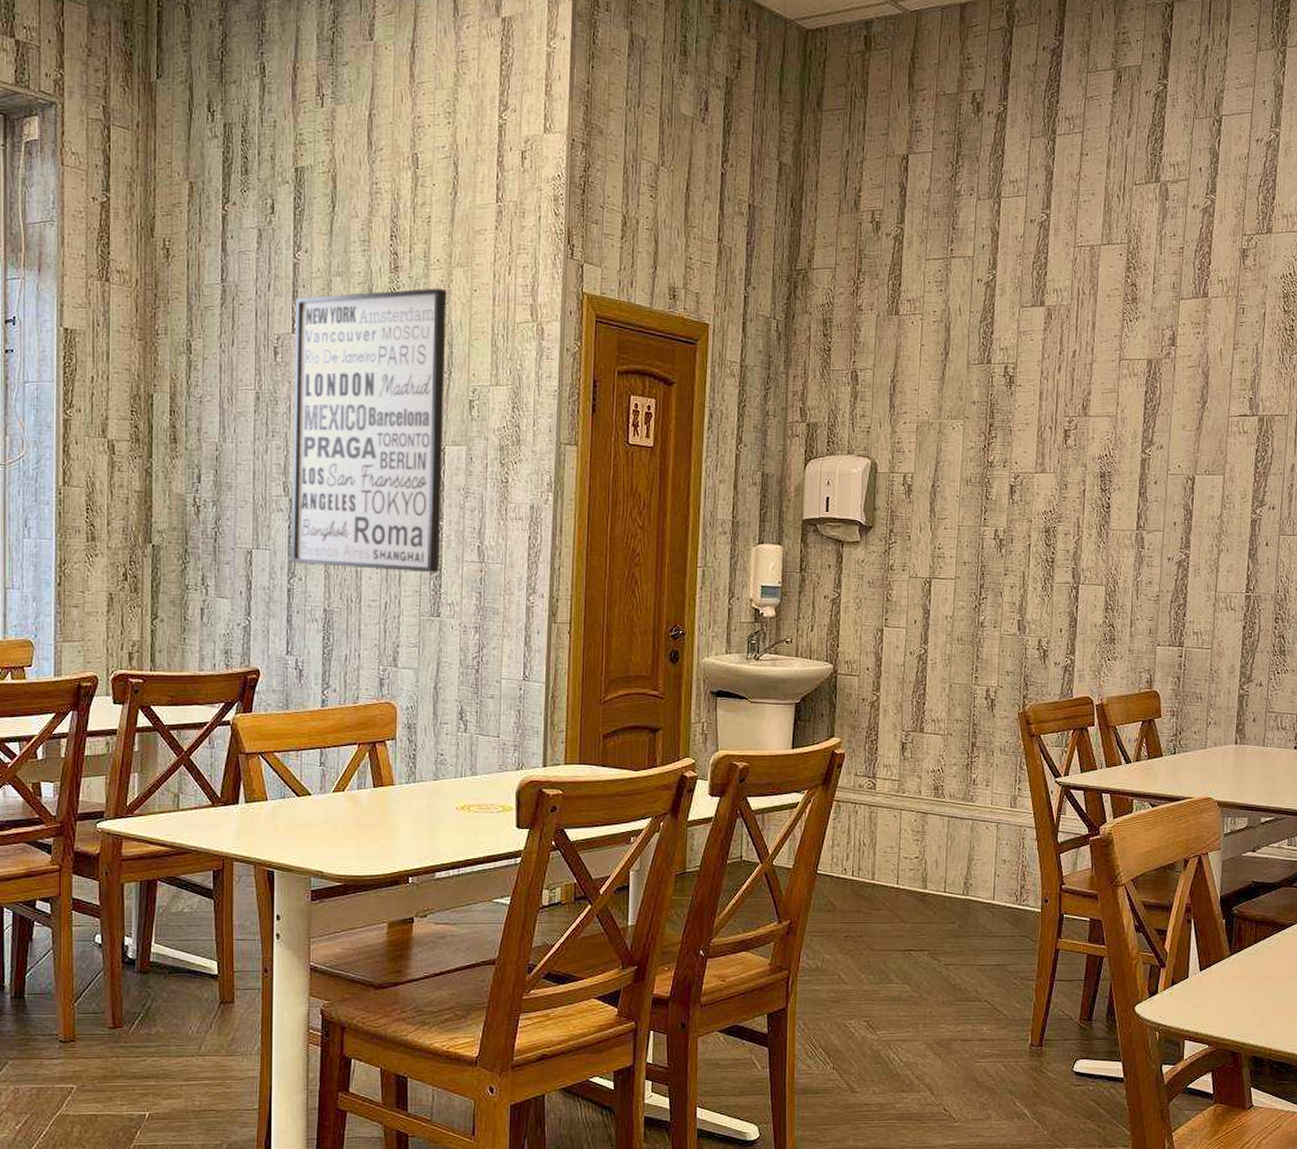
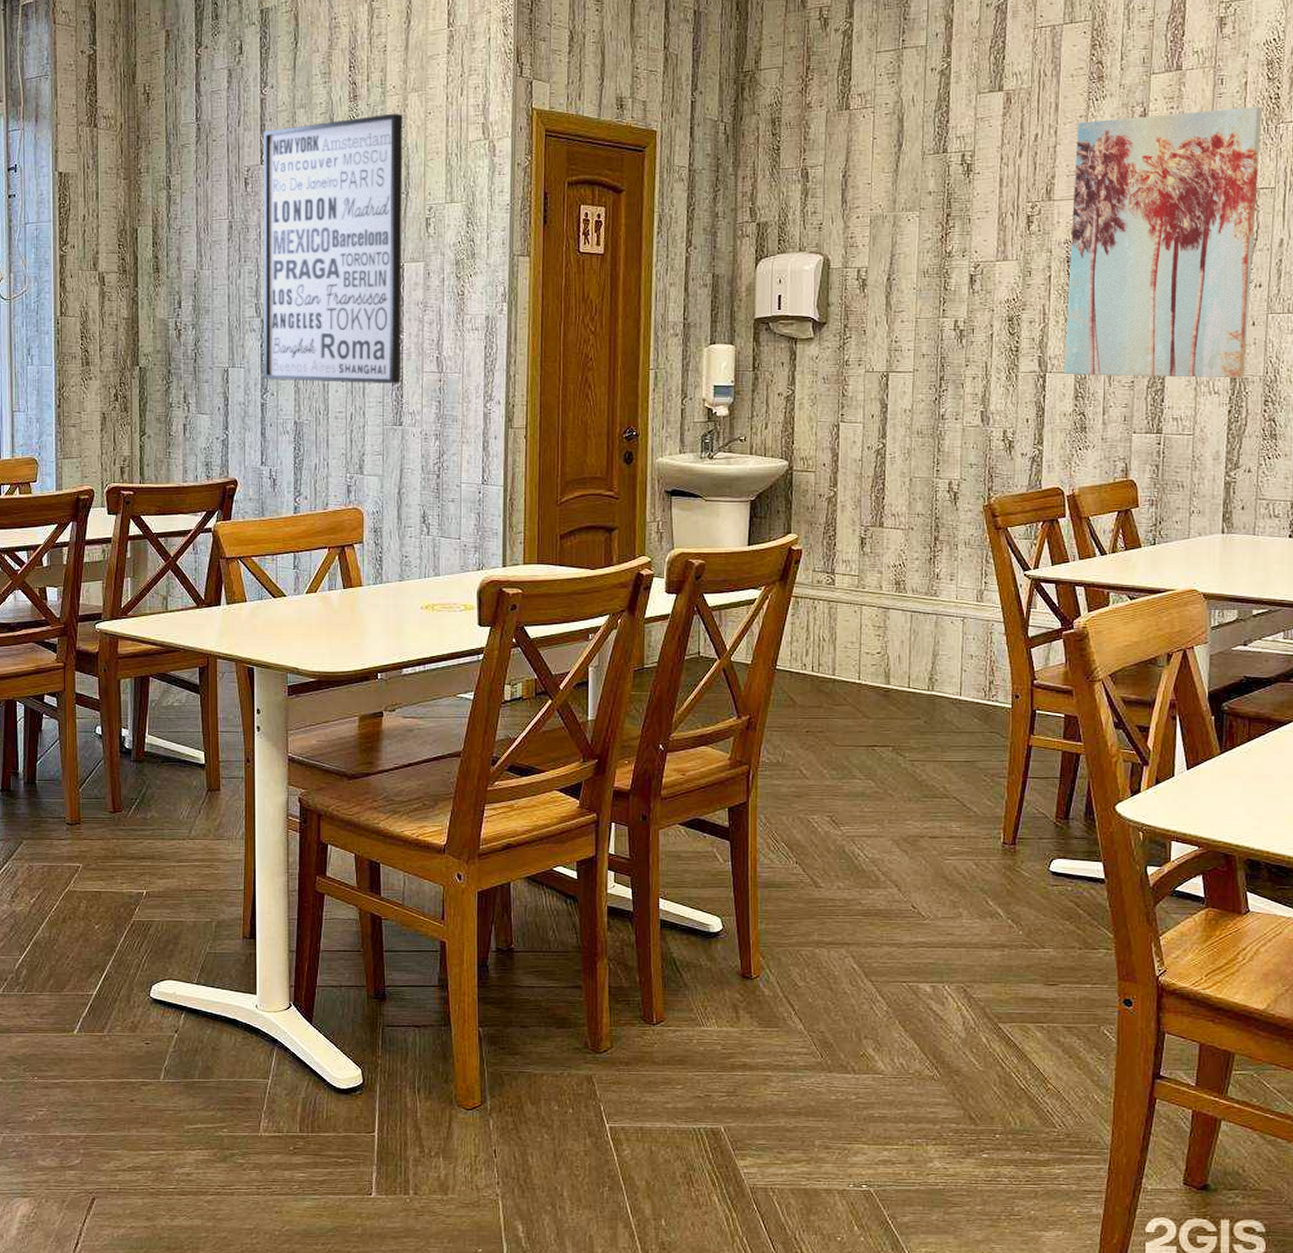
wall art: none [1095,336,1279,596] -> present [1063,106,1263,379]

